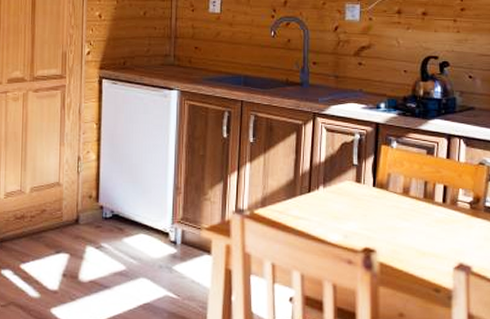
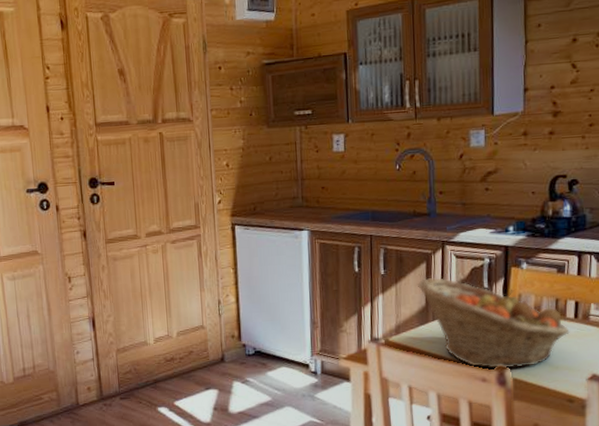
fruit basket: none [287,149,438,252] -> present [418,277,570,369]

